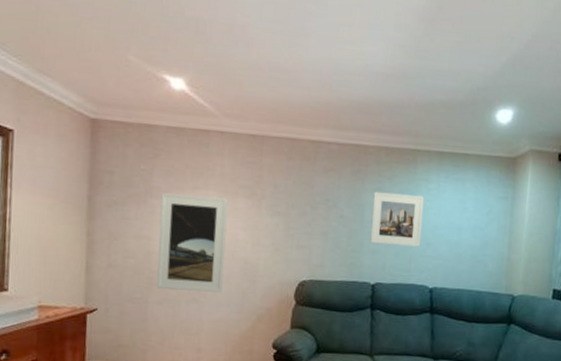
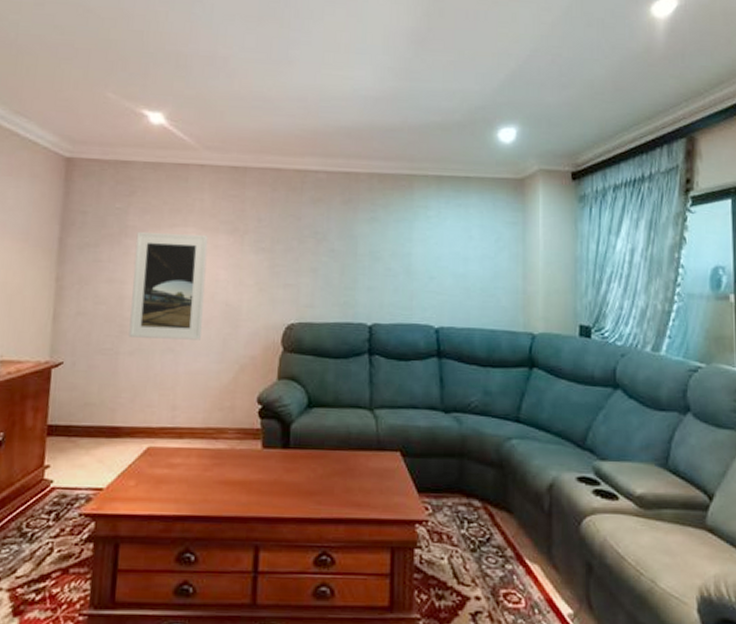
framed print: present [370,191,425,247] -> none [365,221,424,281]

